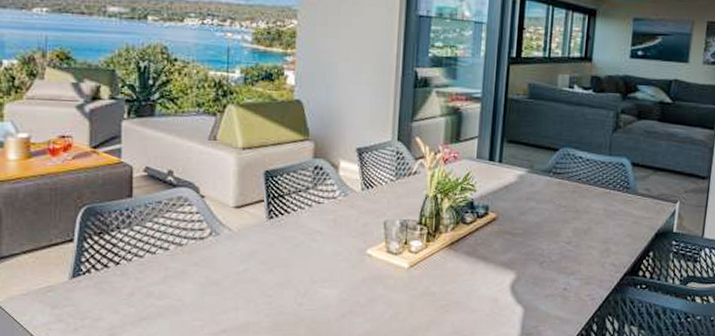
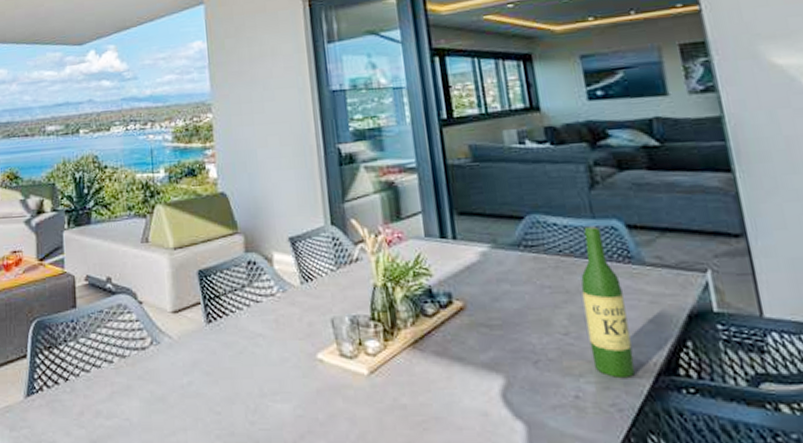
wine bottle: none [582,161,617,276] -> present [581,226,636,377]

